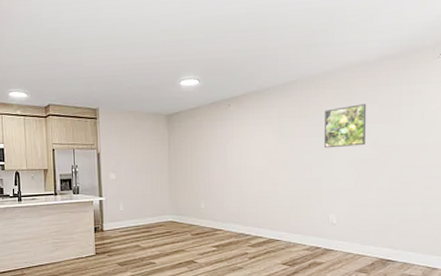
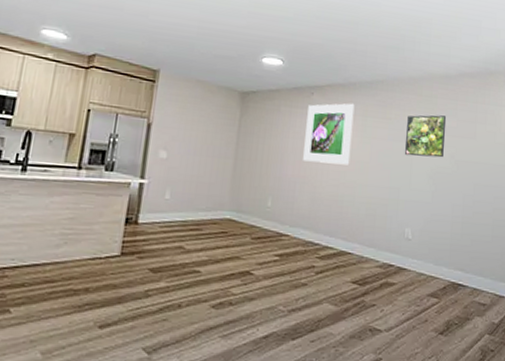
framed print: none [227,107,271,166] -> present [303,103,355,165]

